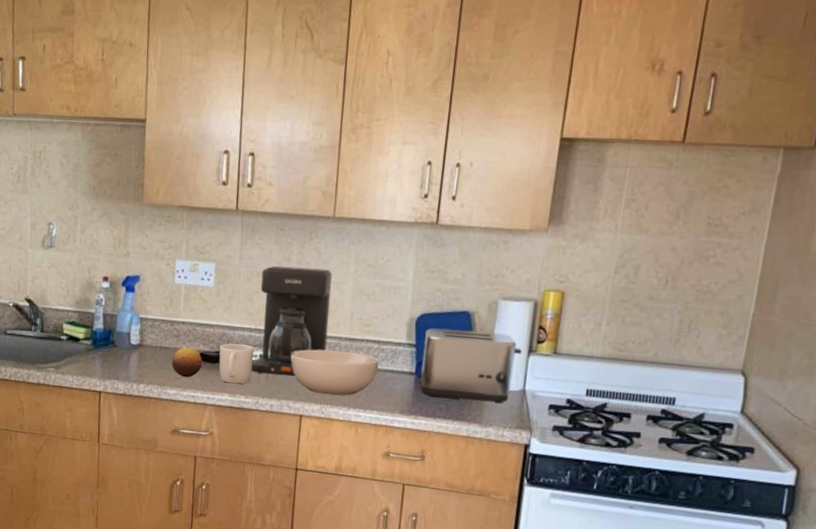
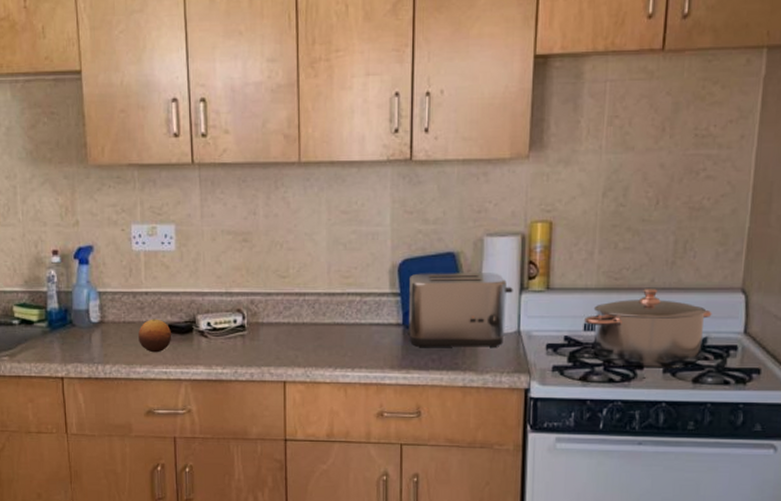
mug: present [218,343,255,384] -> none [188,310,228,355]
coffee maker: present [251,265,332,377] -> none [226,220,306,341]
bowl: present [290,349,379,396] -> none [267,307,363,357]
cooking pot: none [586,362,711,439] -> present [583,289,712,368]

